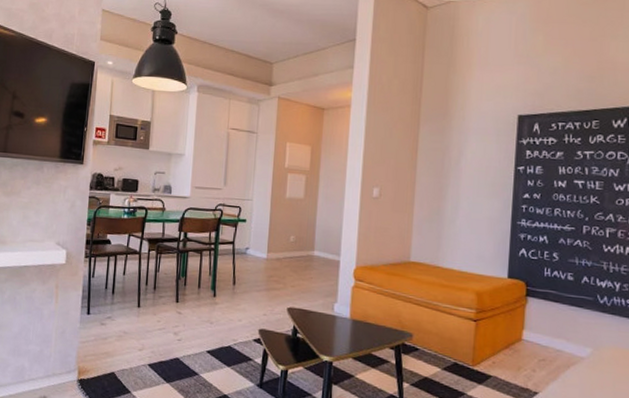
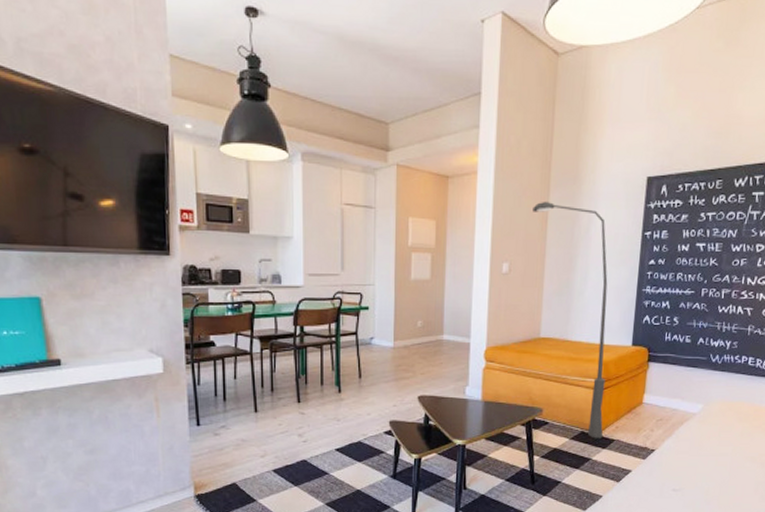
floor lamp: none [403,133,480,373] -> present [532,201,608,438]

